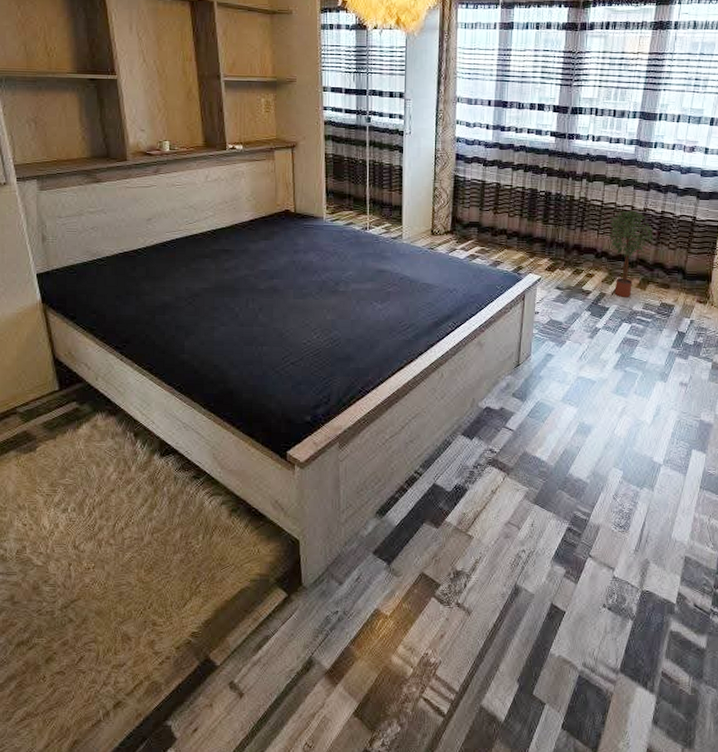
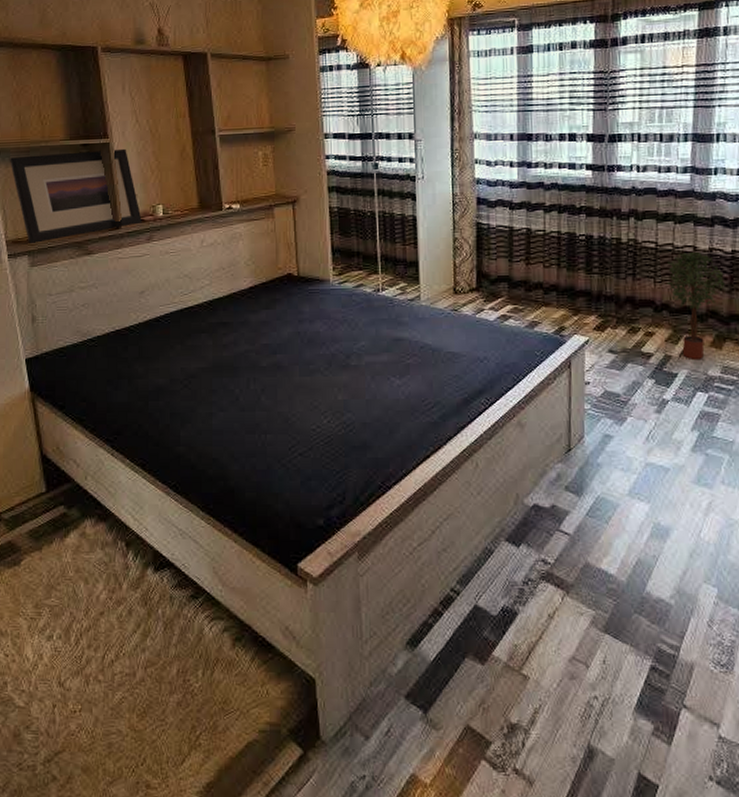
picture frame: none [15,85,149,170] -> present [9,148,142,244]

